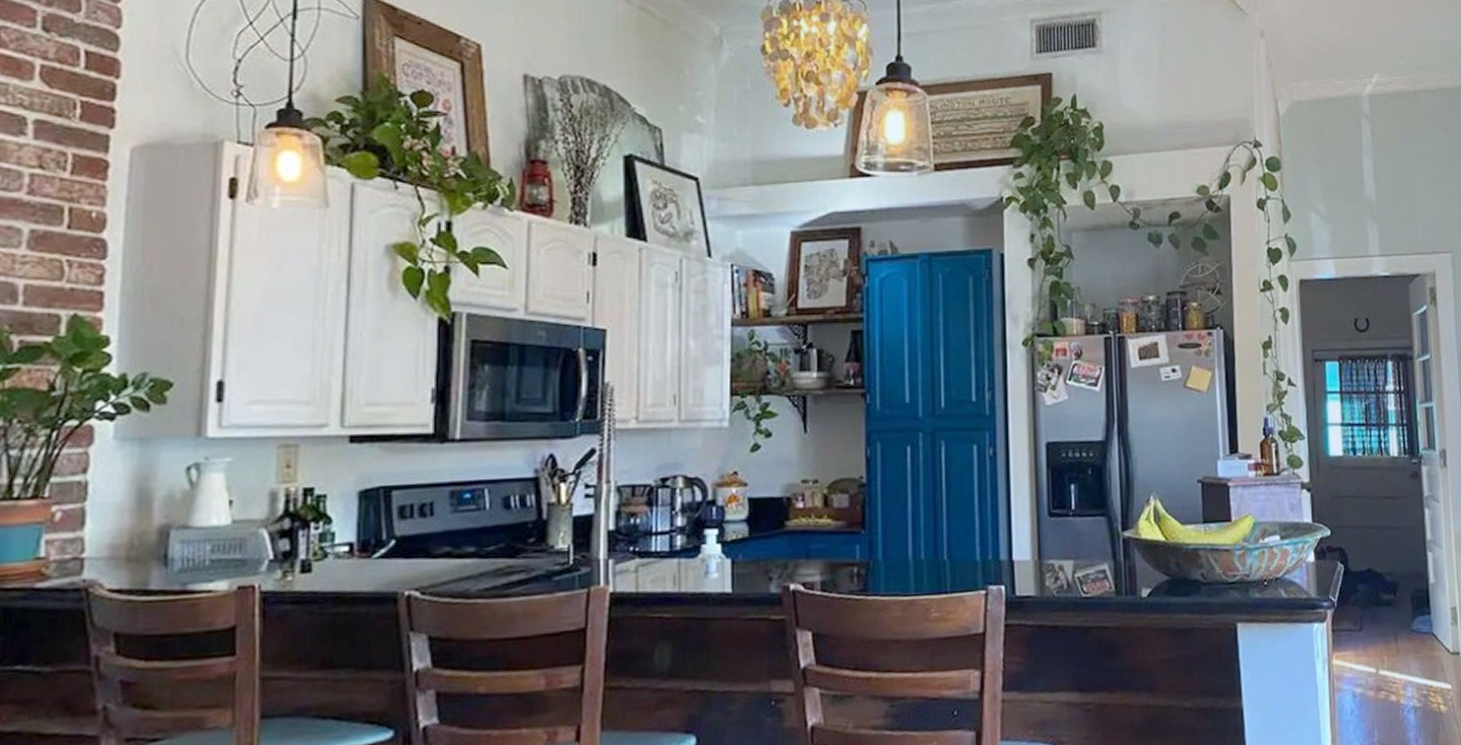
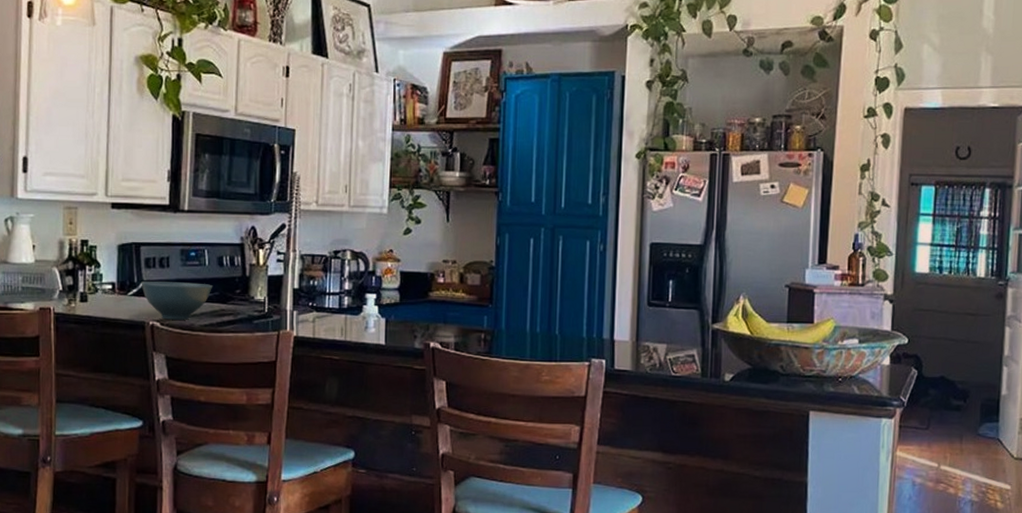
bowl: none [392,533,495,587] -> present [141,281,212,320]

